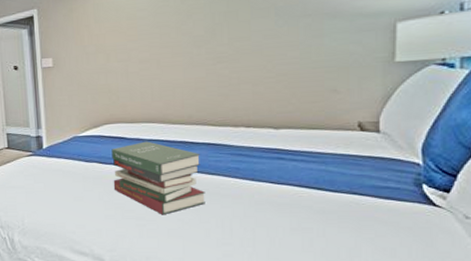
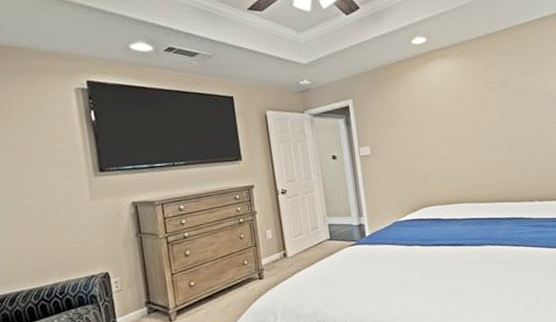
books: present [111,141,205,215] -> none [430,220,514,289]

